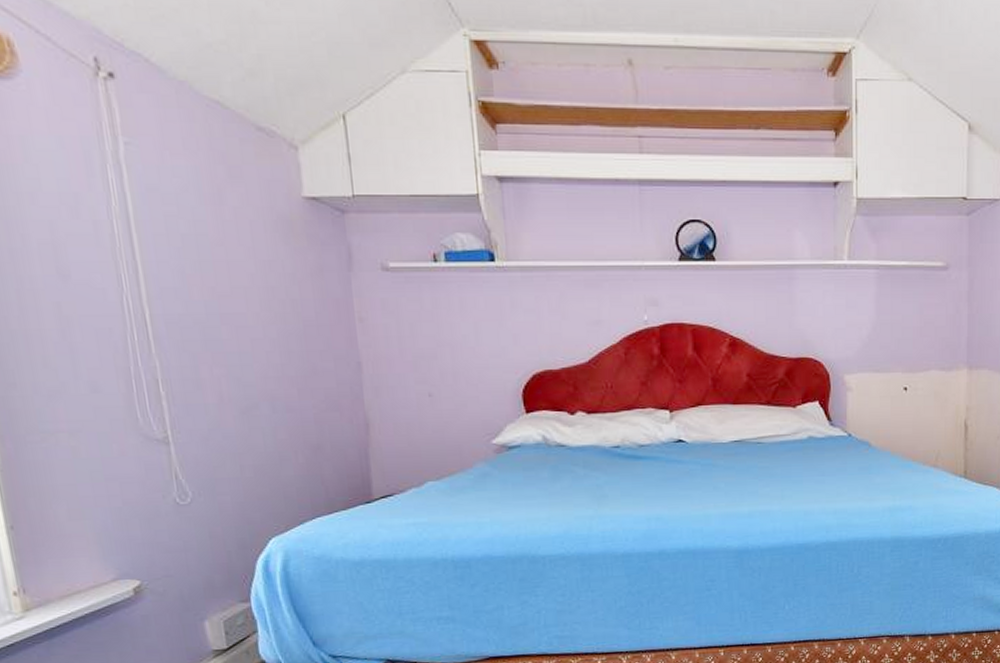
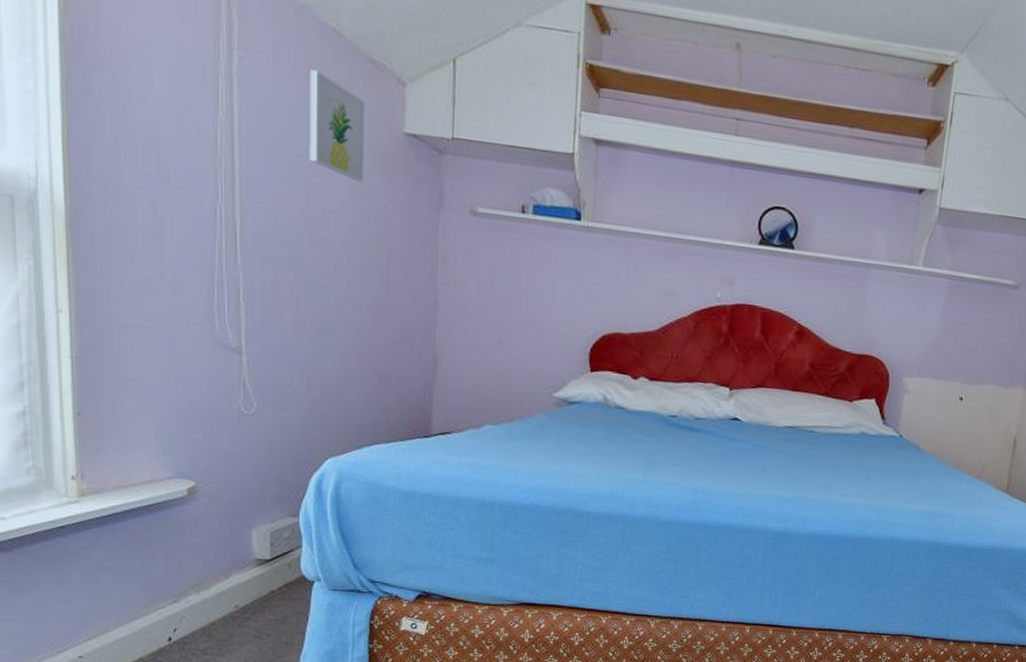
wall art: none [199,146,268,253] -> present [310,69,365,182]

